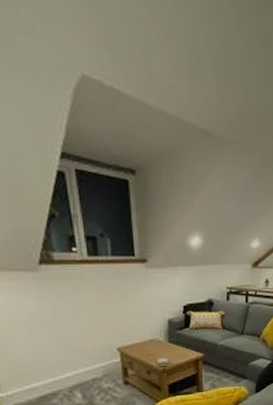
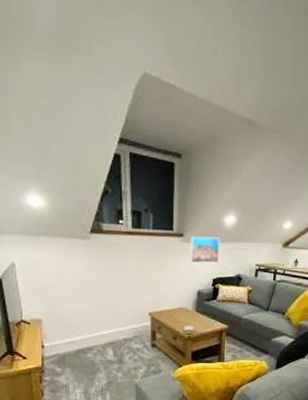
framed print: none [154,261,188,291] -> present [190,236,220,264]

